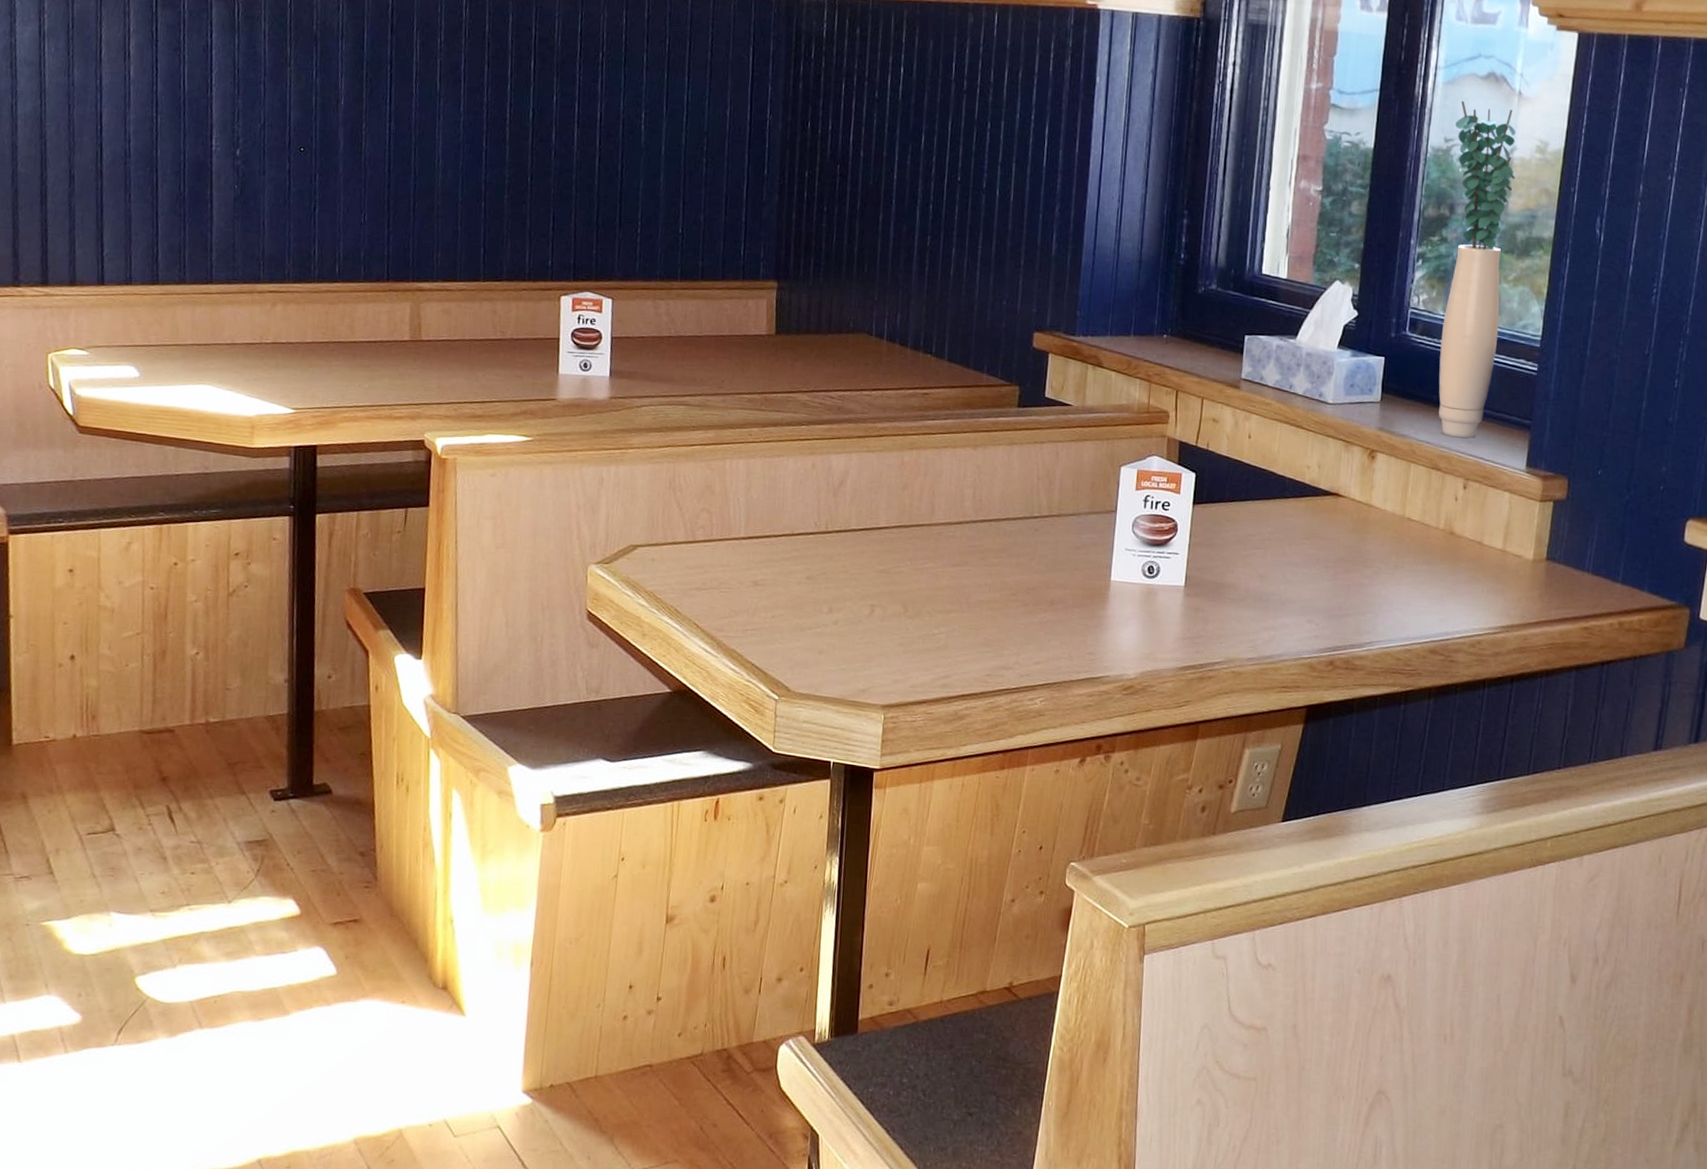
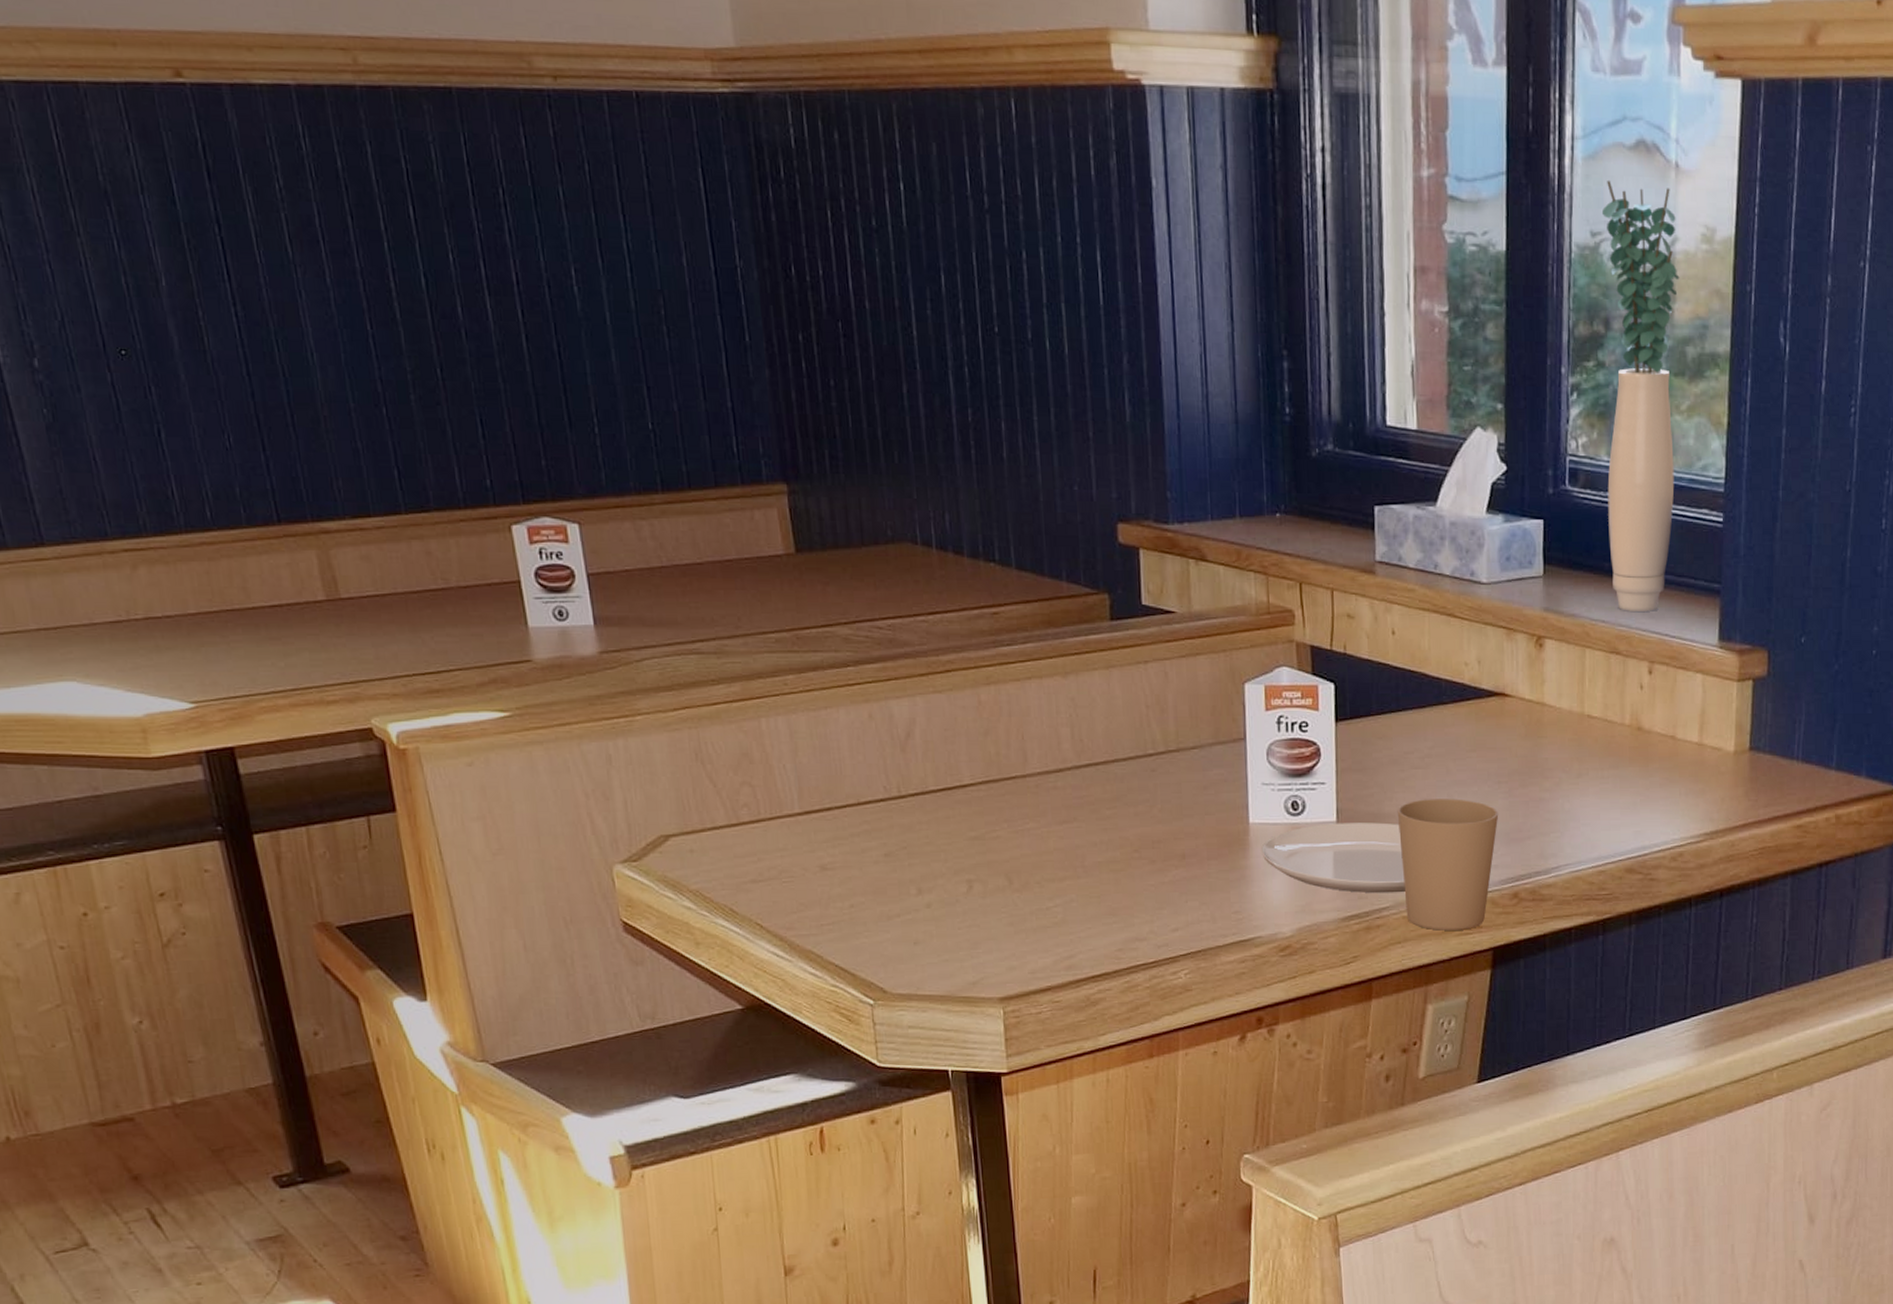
plate: none [1118,587,1238,651] -> present [1261,822,1405,894]
dixie cup: none [1235,574,1324,688] -> present [1397,799,1499,931]

